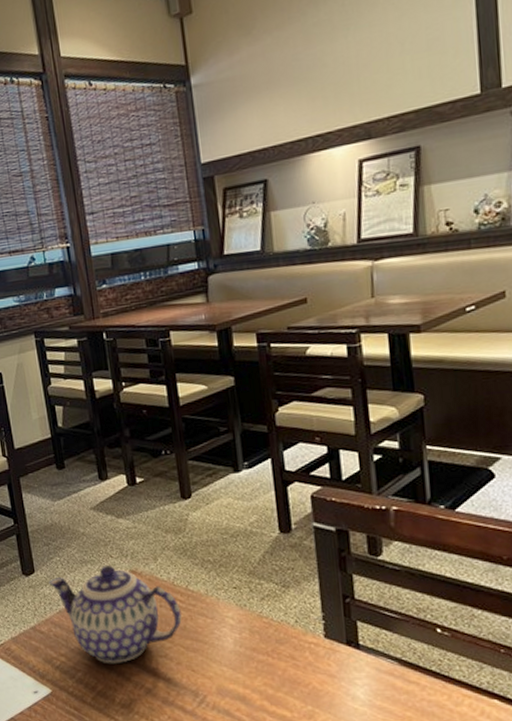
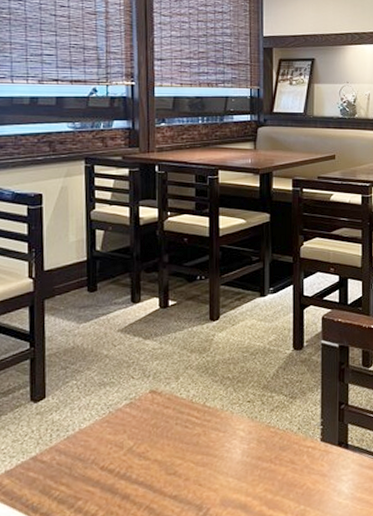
teapot: present [49,564,182,665] -> none [60,386,196,489]

